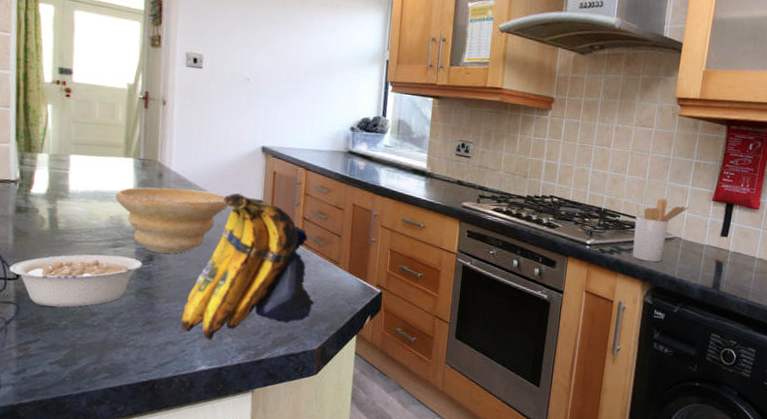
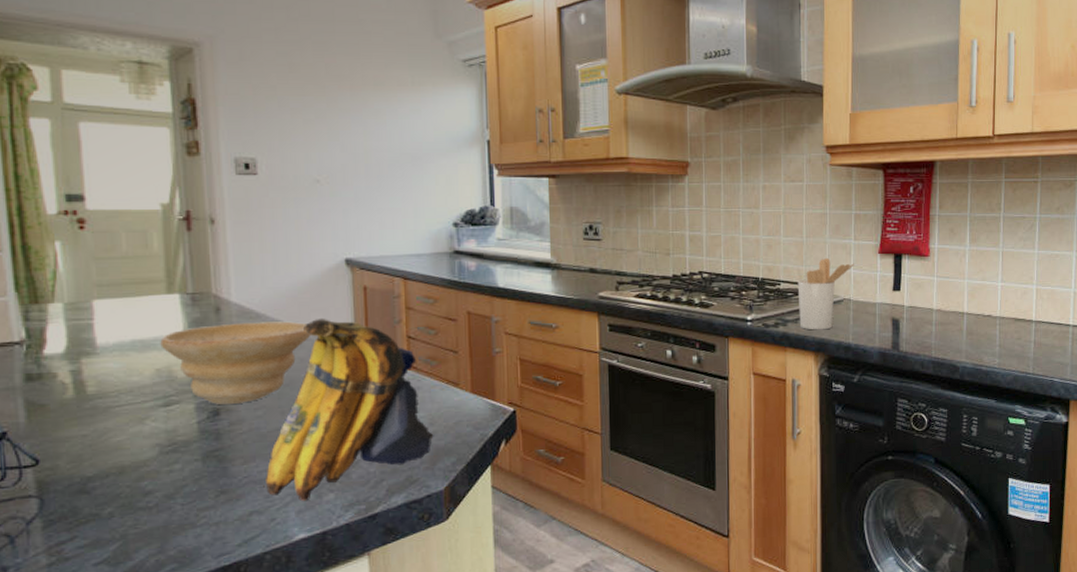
legume: present [9,254,153,307] -> none [23,415,220,493]

